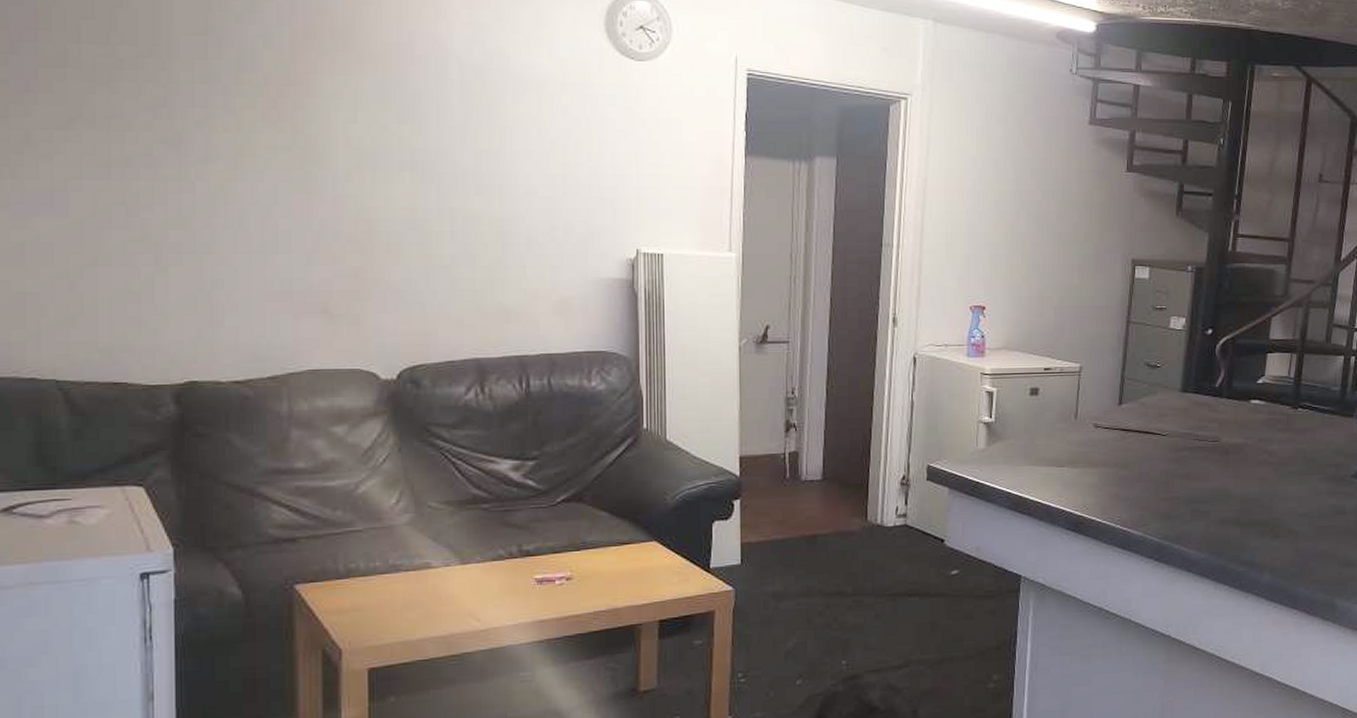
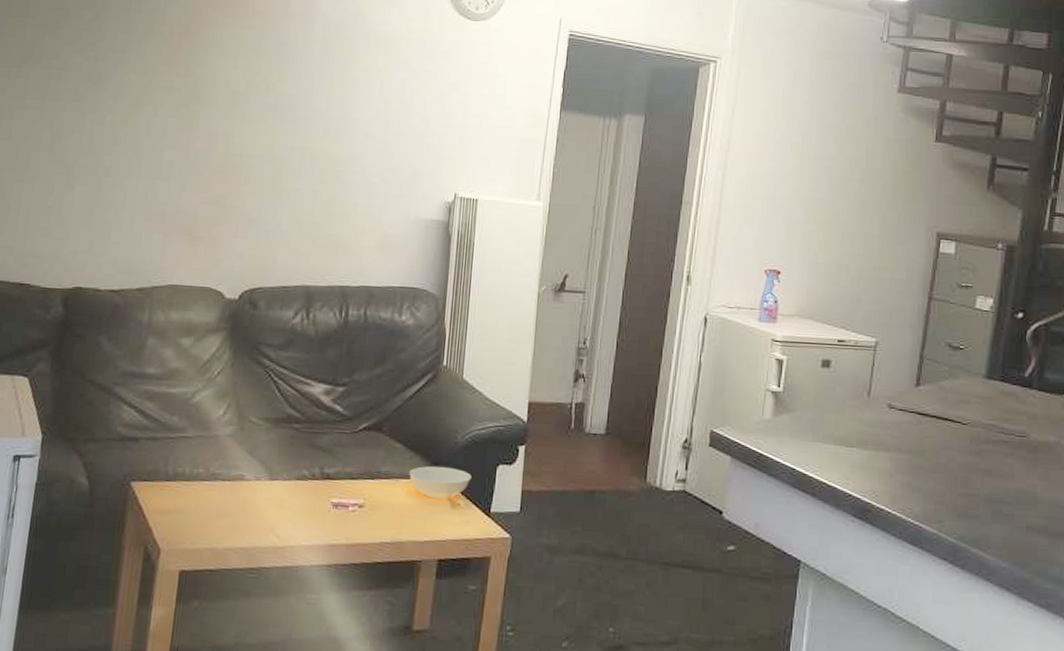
bowl: none [618,529,686,562] -> present [409,466,471,500]

